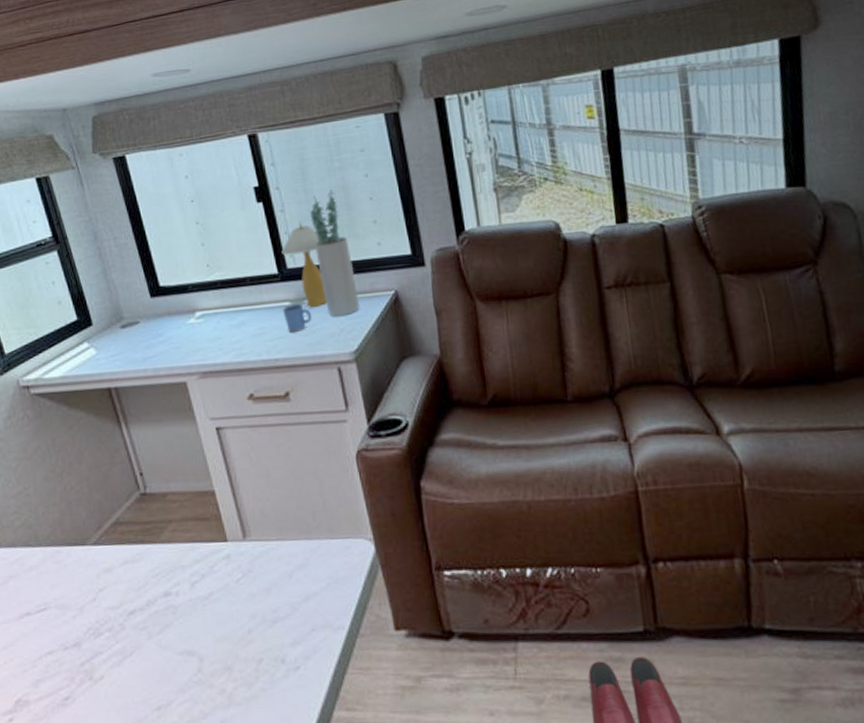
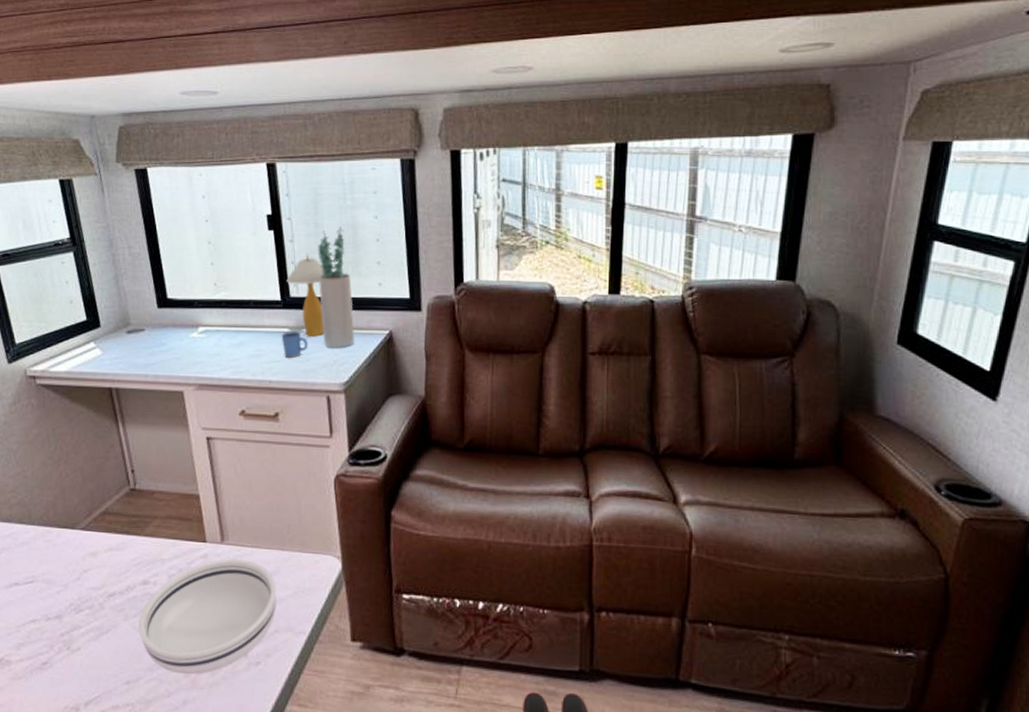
bowl: none [164,555,310,692] -> present [138,559,277,675]

